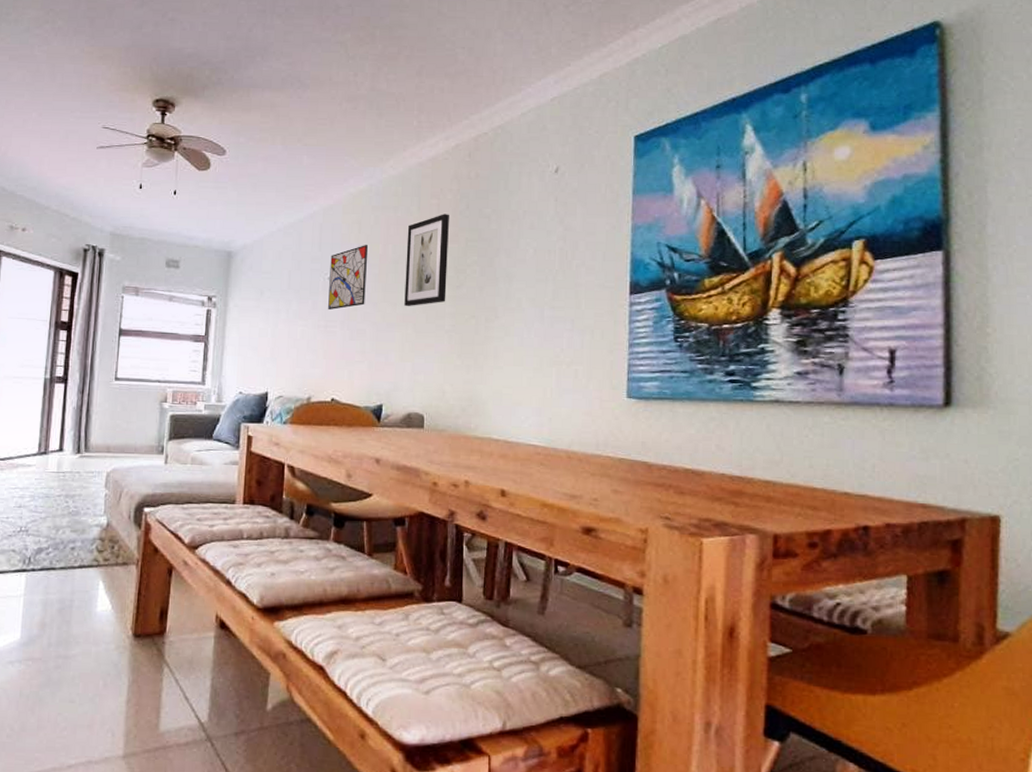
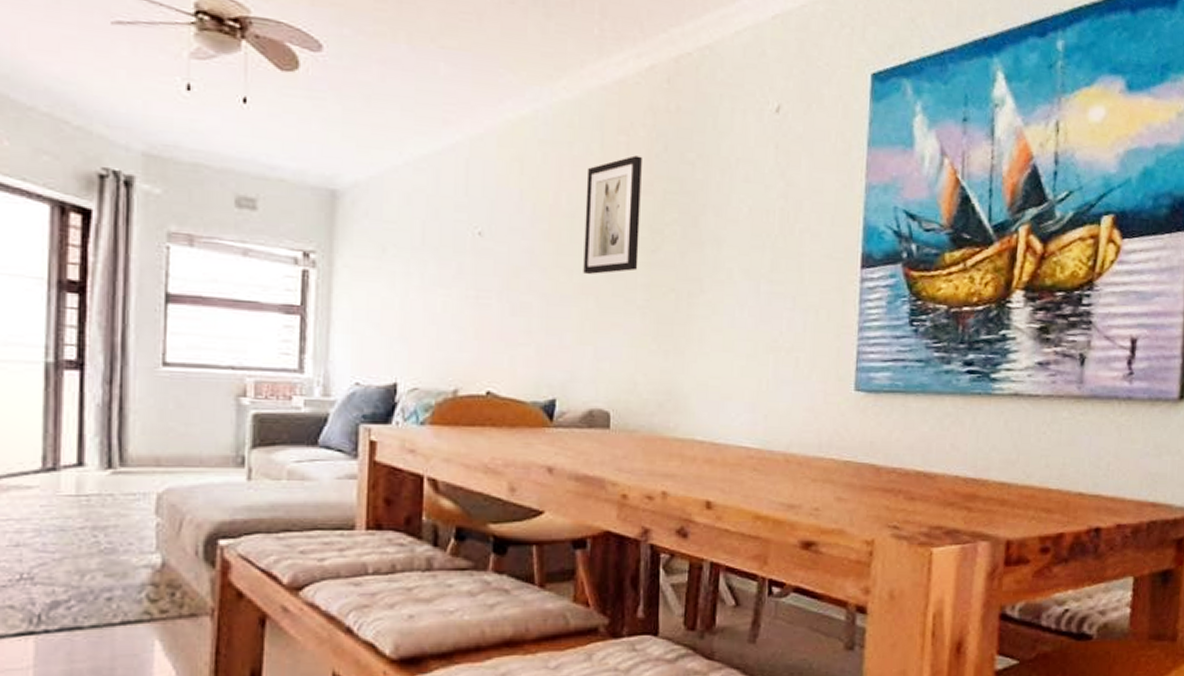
wall art: present [328,245,368,310] -> none [480,191,533,275]

